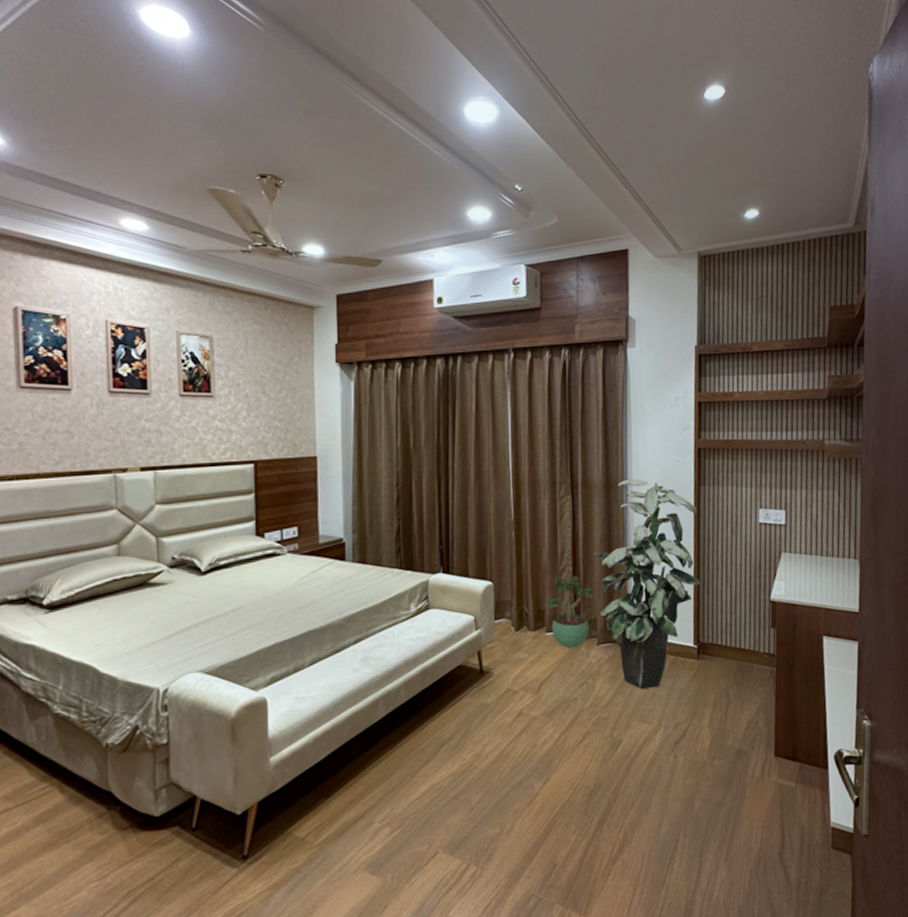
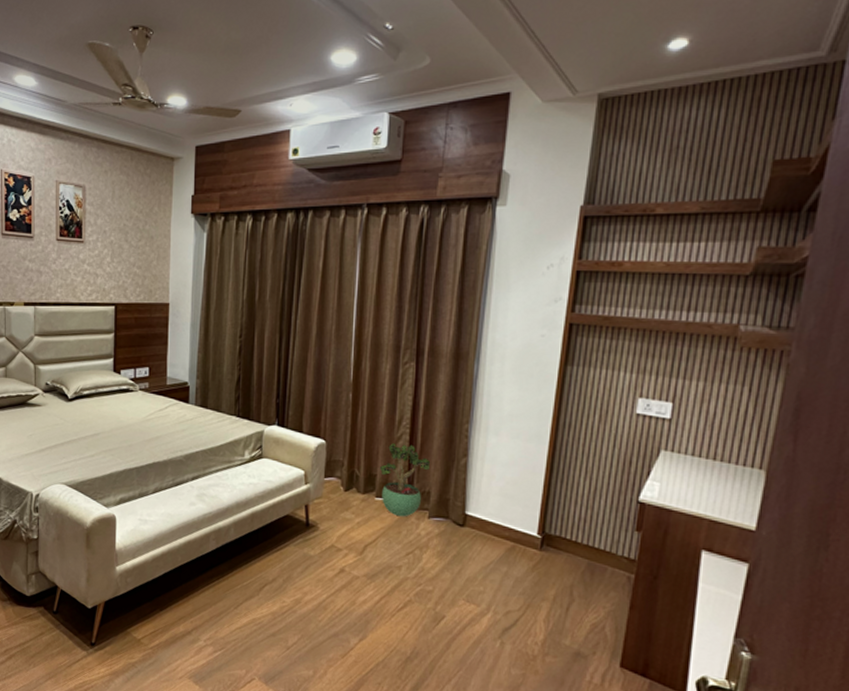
indoor plant: present [594,479,702,689] -> none [434,351,560,571]

